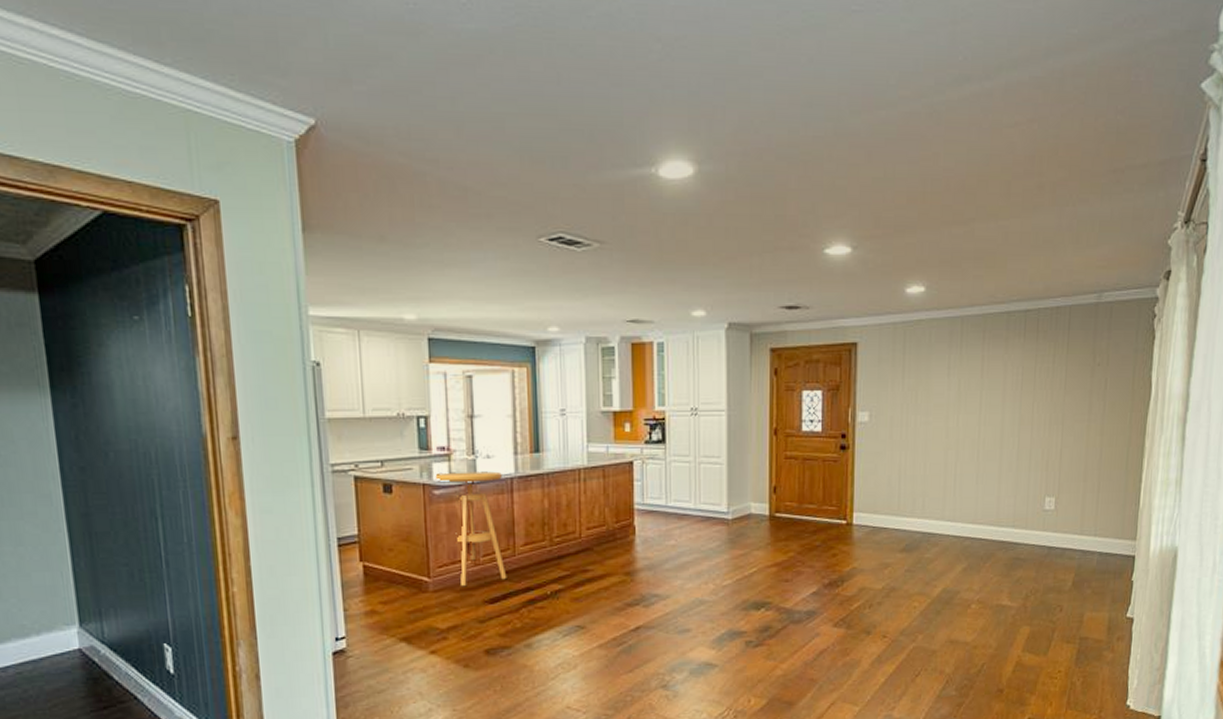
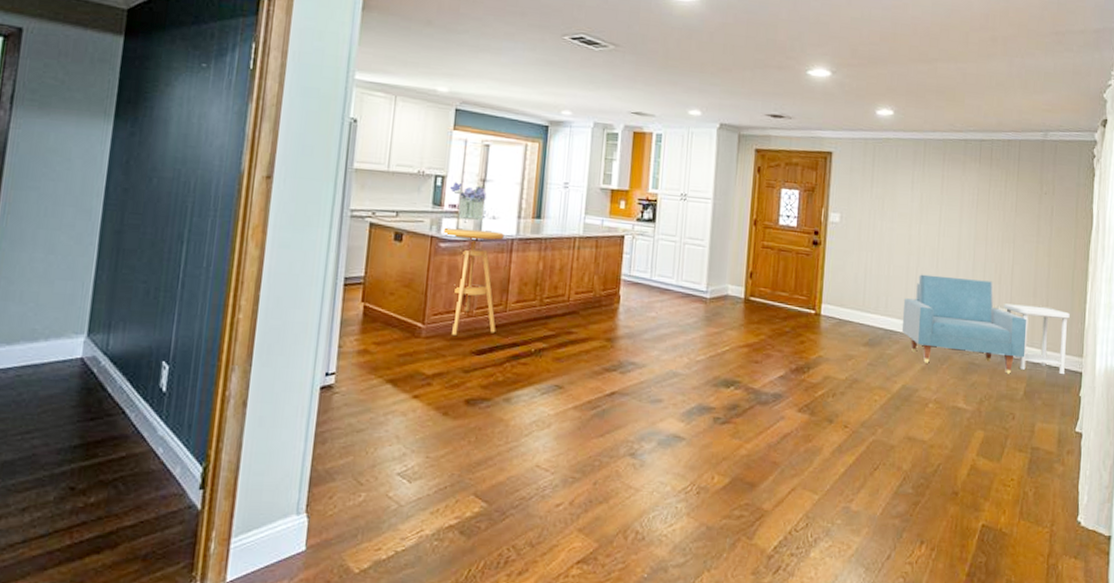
flower bouquet: none [434,421,477,466] -> present [448,182,486,223]
armchair: none [941,468,1077,566] -> present [902,274,1027,374]
side table: none [1050,490,1123,561] -> present [1003,303,1070,375]

